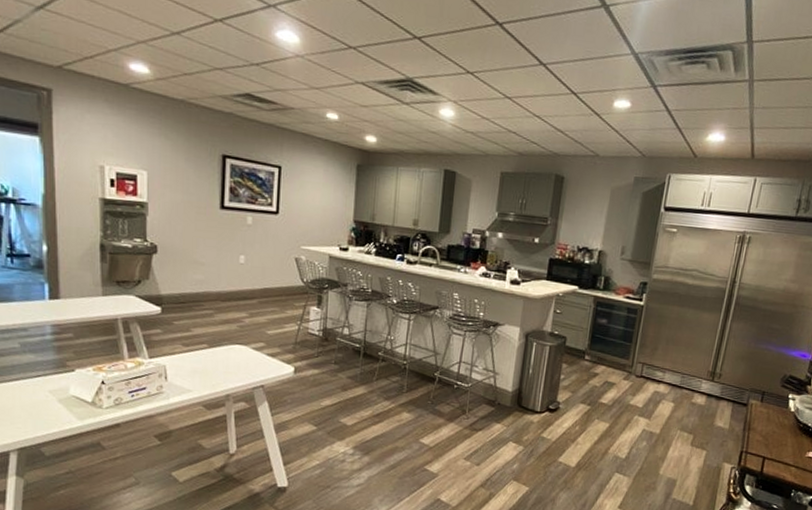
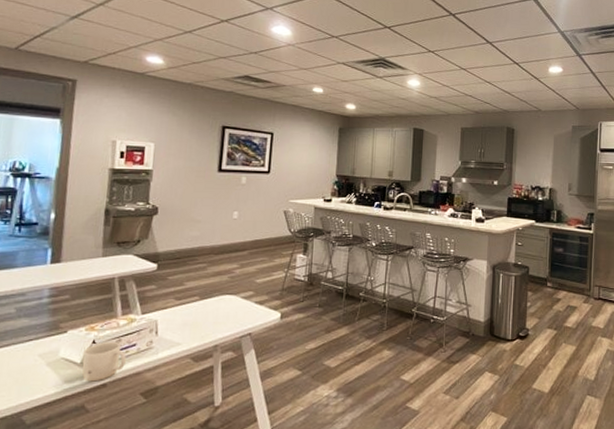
mug: none [93,383,137,421] -> present [82,341,126,382]

